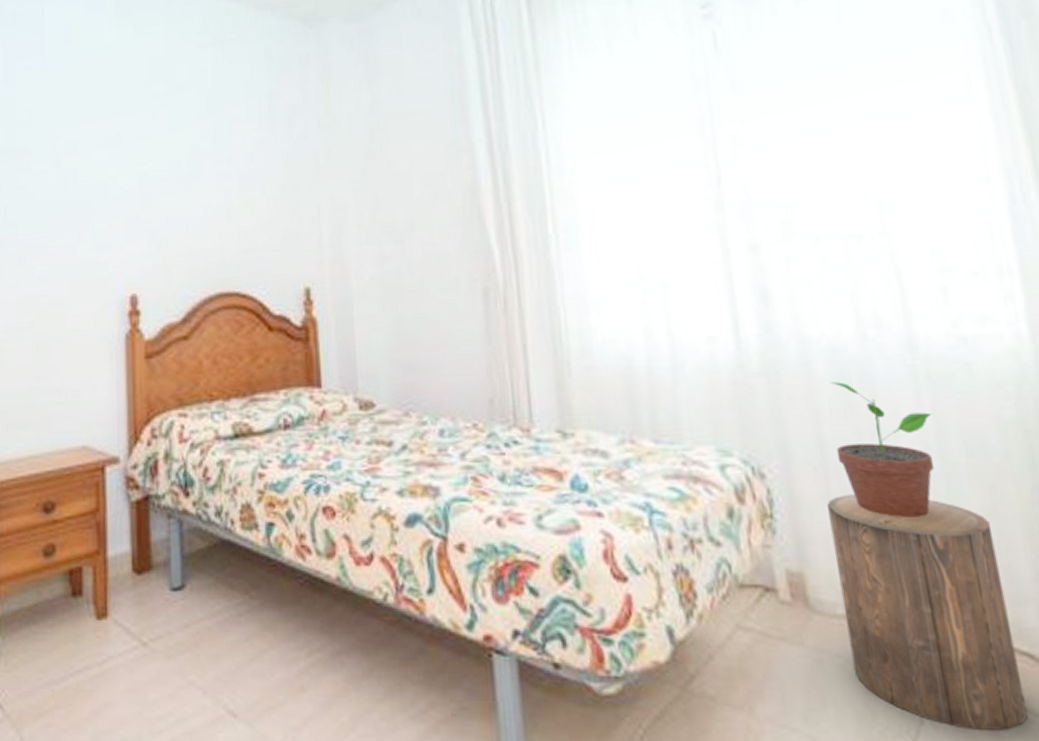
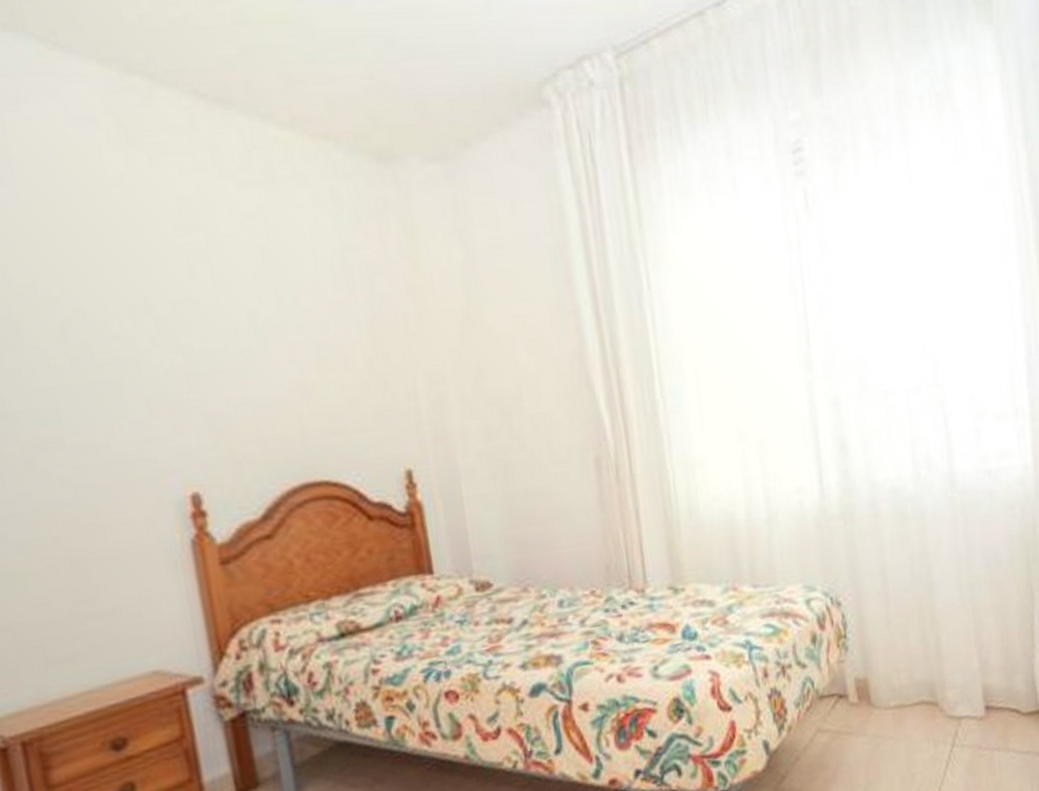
stool: present [827,494,1028,730] -> none [887,605,1012,773]
potted plant: present [830,382,935,517] -> none [892,517,964,623]

